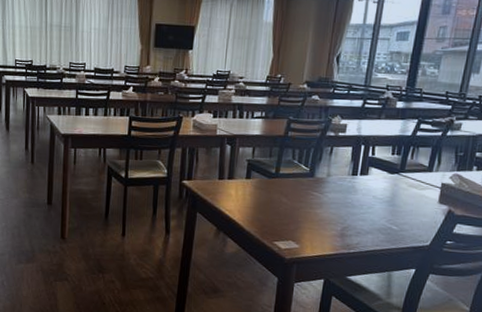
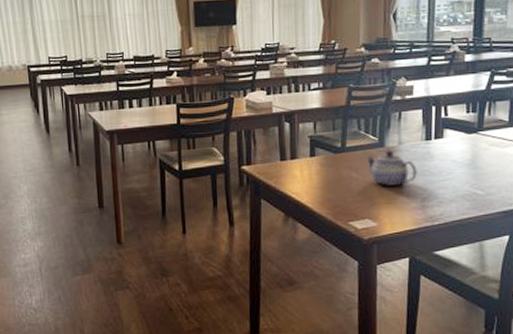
teapot: none [296,180,341,214] -> present [366,150,417,186]

